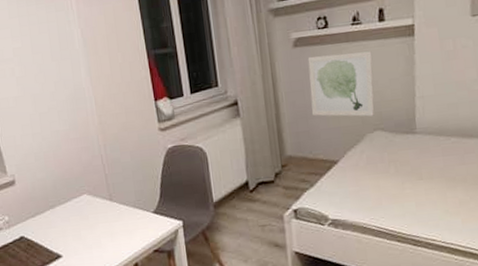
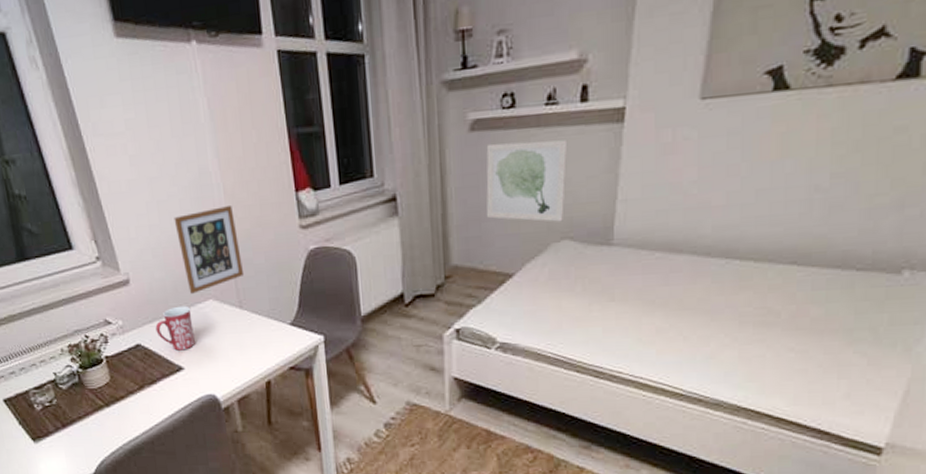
mug: none [37,200,72,241] -> present [155,305,195,351]
picture frame: none [53,114,114,190] -> present [174,204,245,294]

